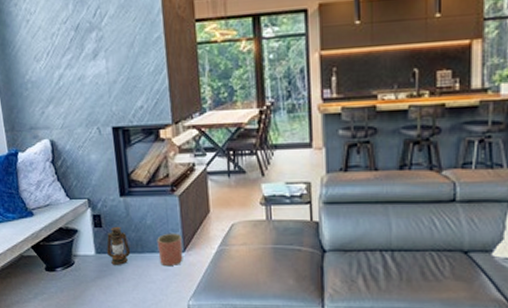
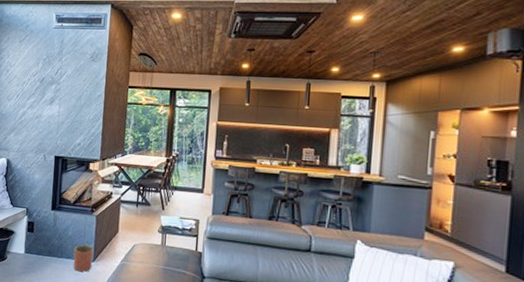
lantern: present [106,226,131,265] -> none [33,233,53,265]

